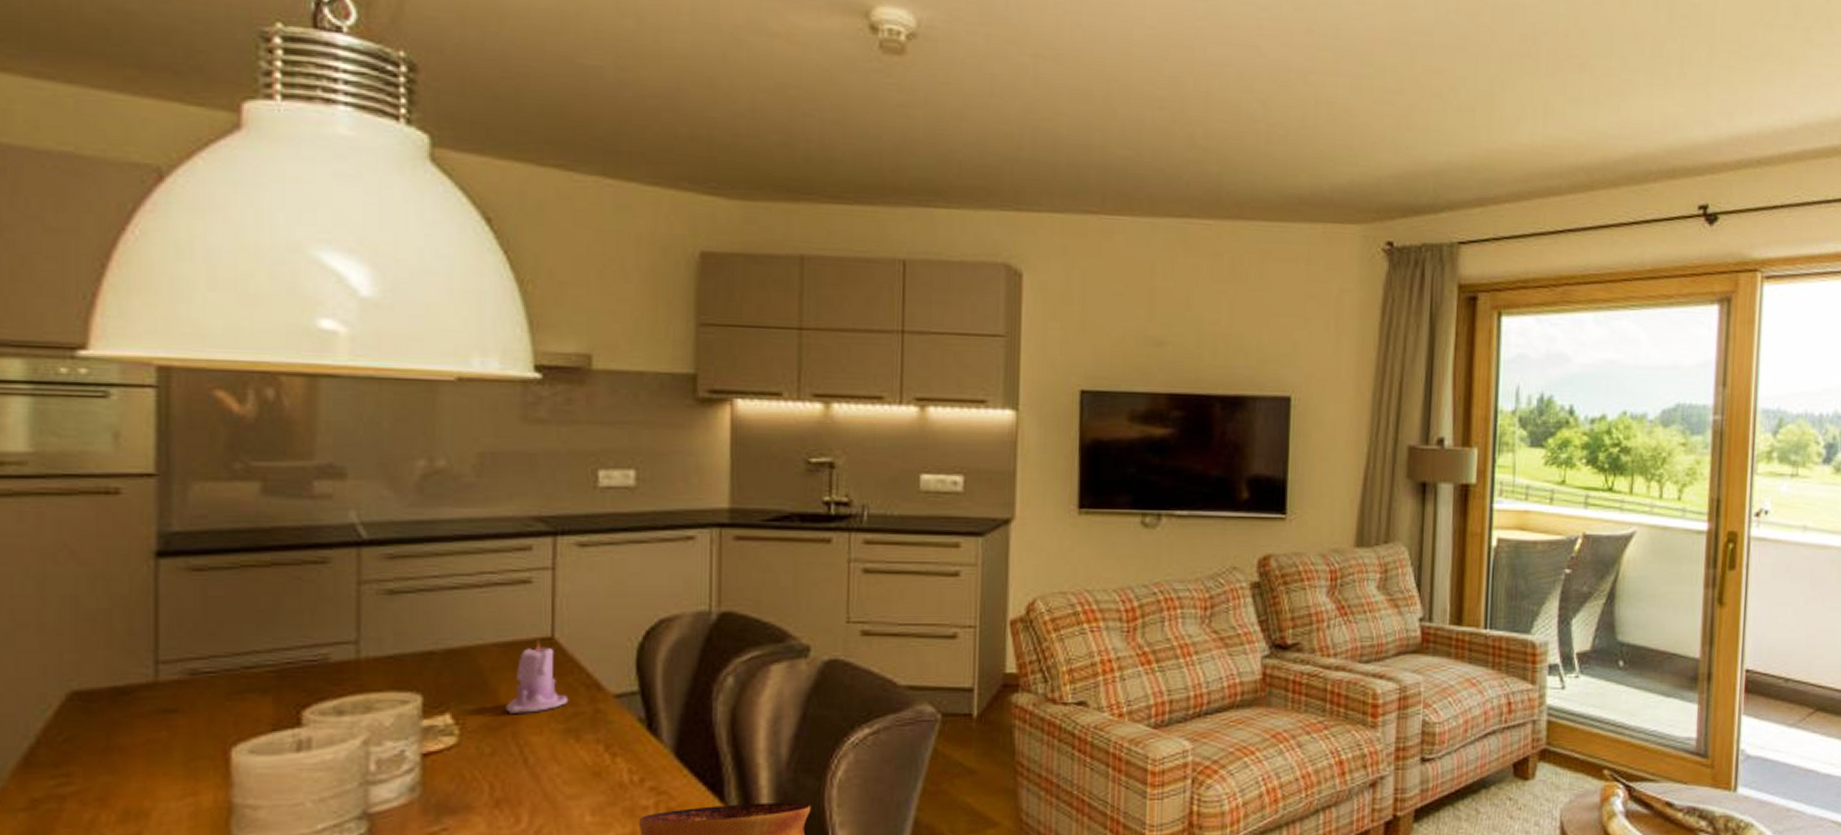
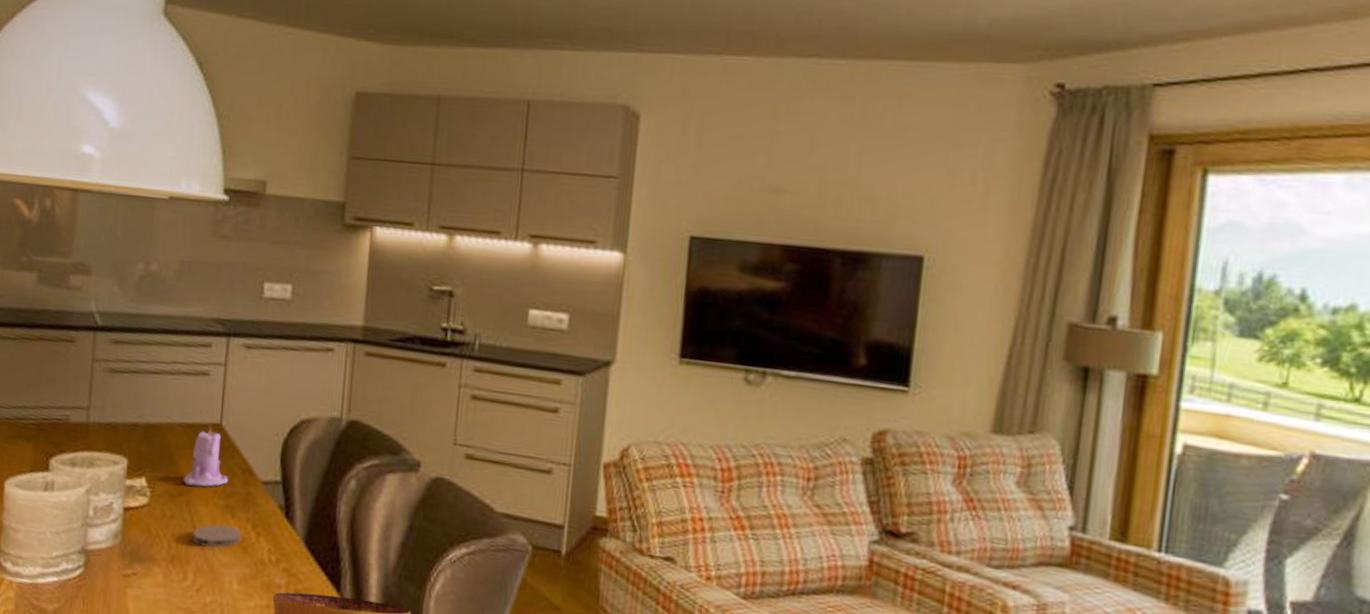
coaster: none [525,751,591,781] -> present [193,524,242,548]

